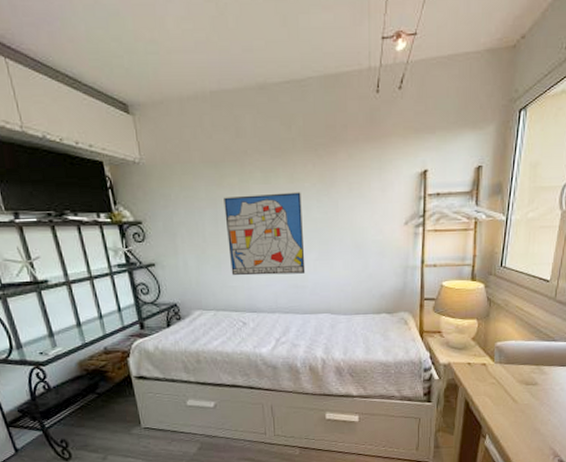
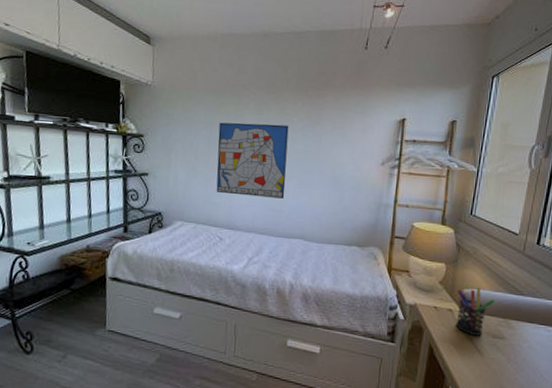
pen holder: none [490,338,528,385] -> present [456,287,496,336]

